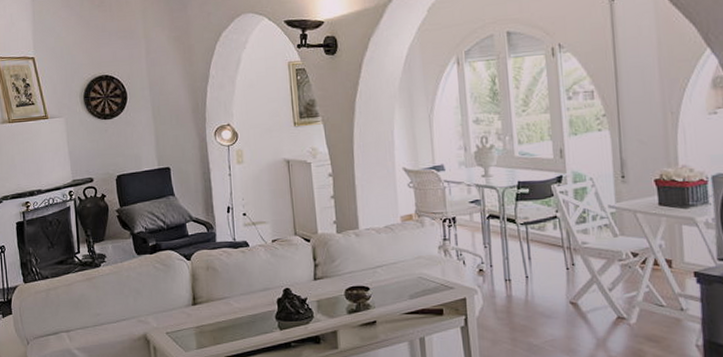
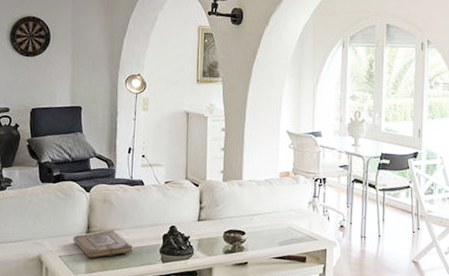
book: none [179,299,246,332] -> present [73,230,133,258]

